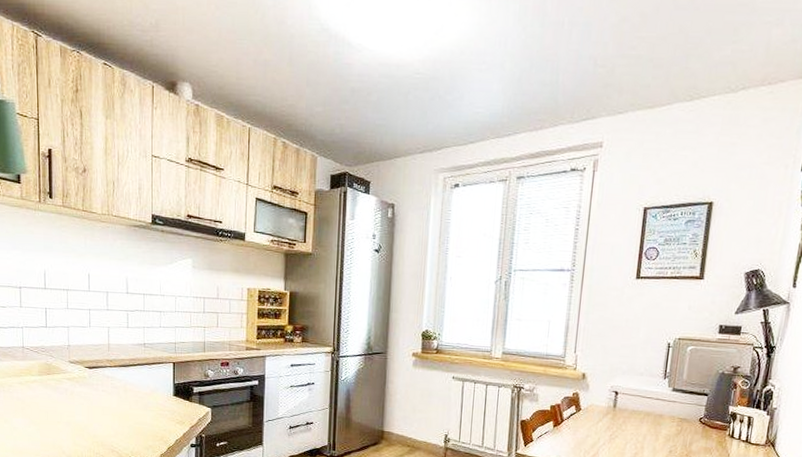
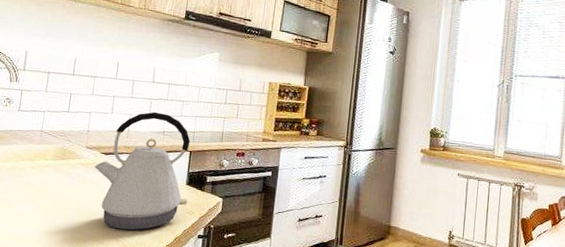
kettle: none [80,323,177,442] -> present [94,111,191,231]

